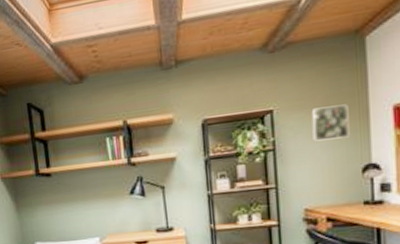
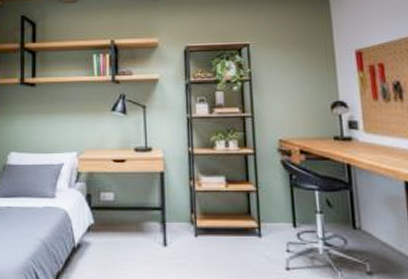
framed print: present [311,104,350,142] -> none [283,45,319,76]

